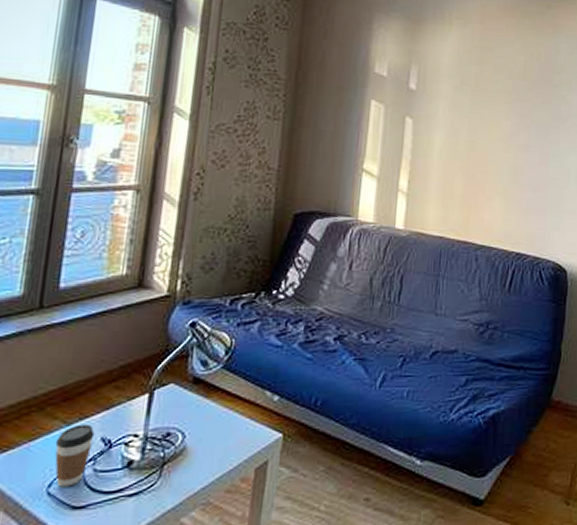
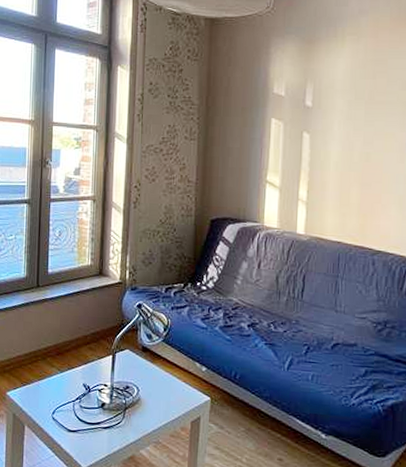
coffee cup: present [55,424,95,487] -> none [54,372,79,416]

